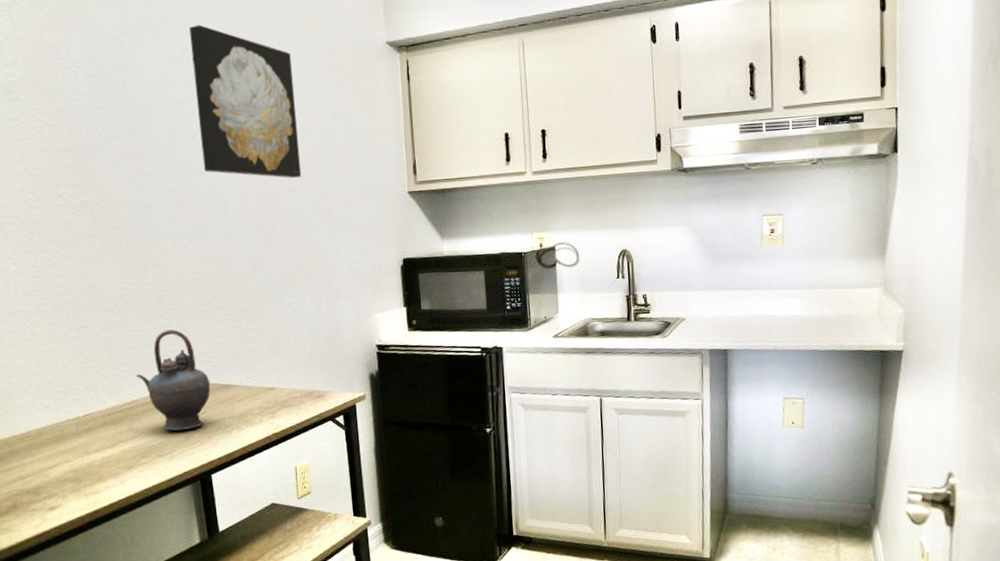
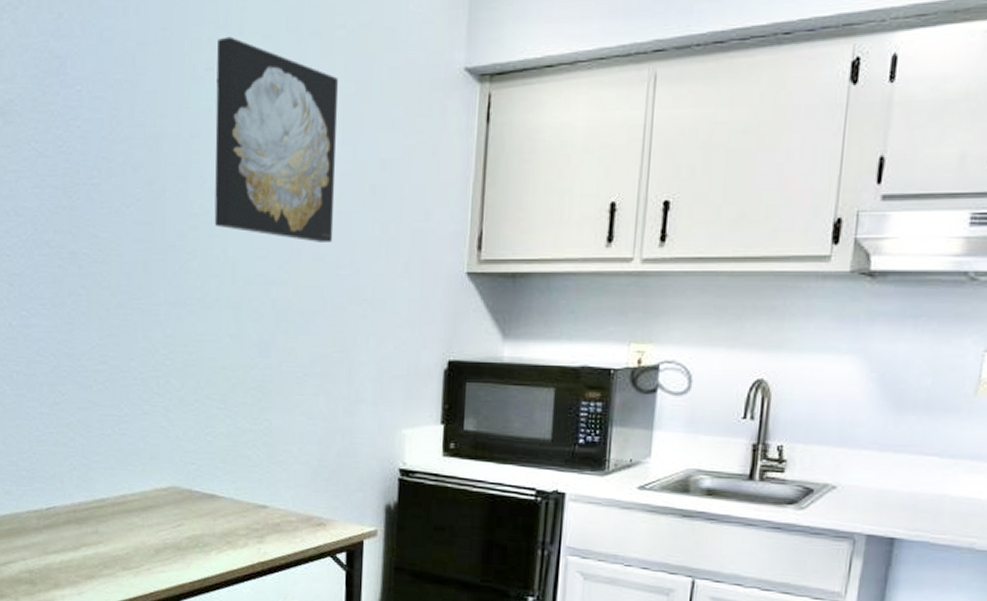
teapot: present [136,329,211,431] -> none [108,419,192,543]

